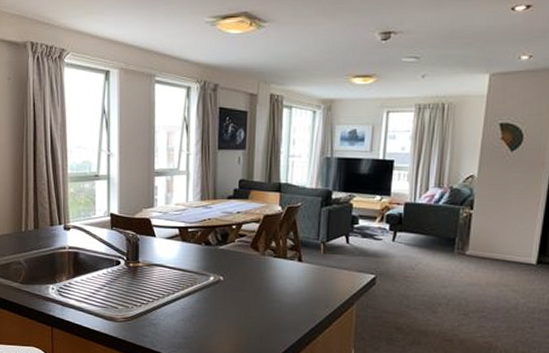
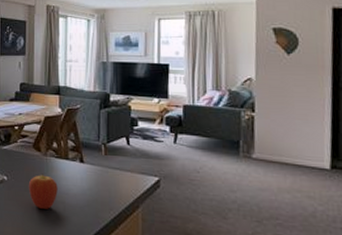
fruit: none [245,273,275,308] -> present [28,174,58,209]

